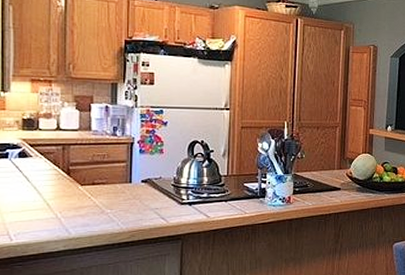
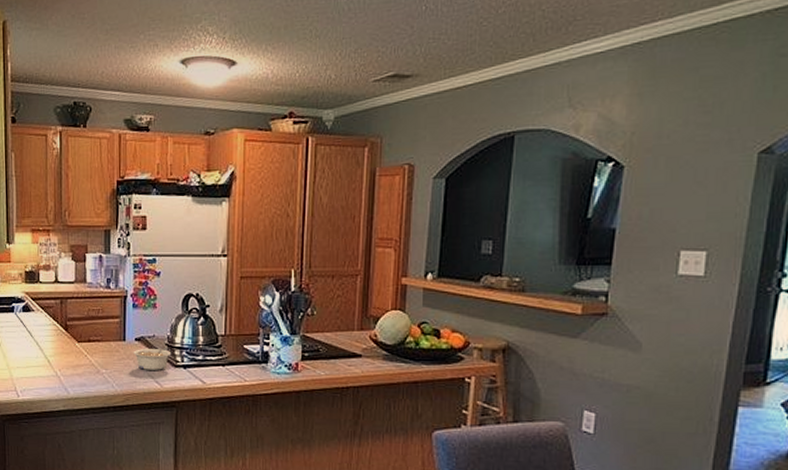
legume: none [139,186,178,208] -> present [133,345,172,370]

